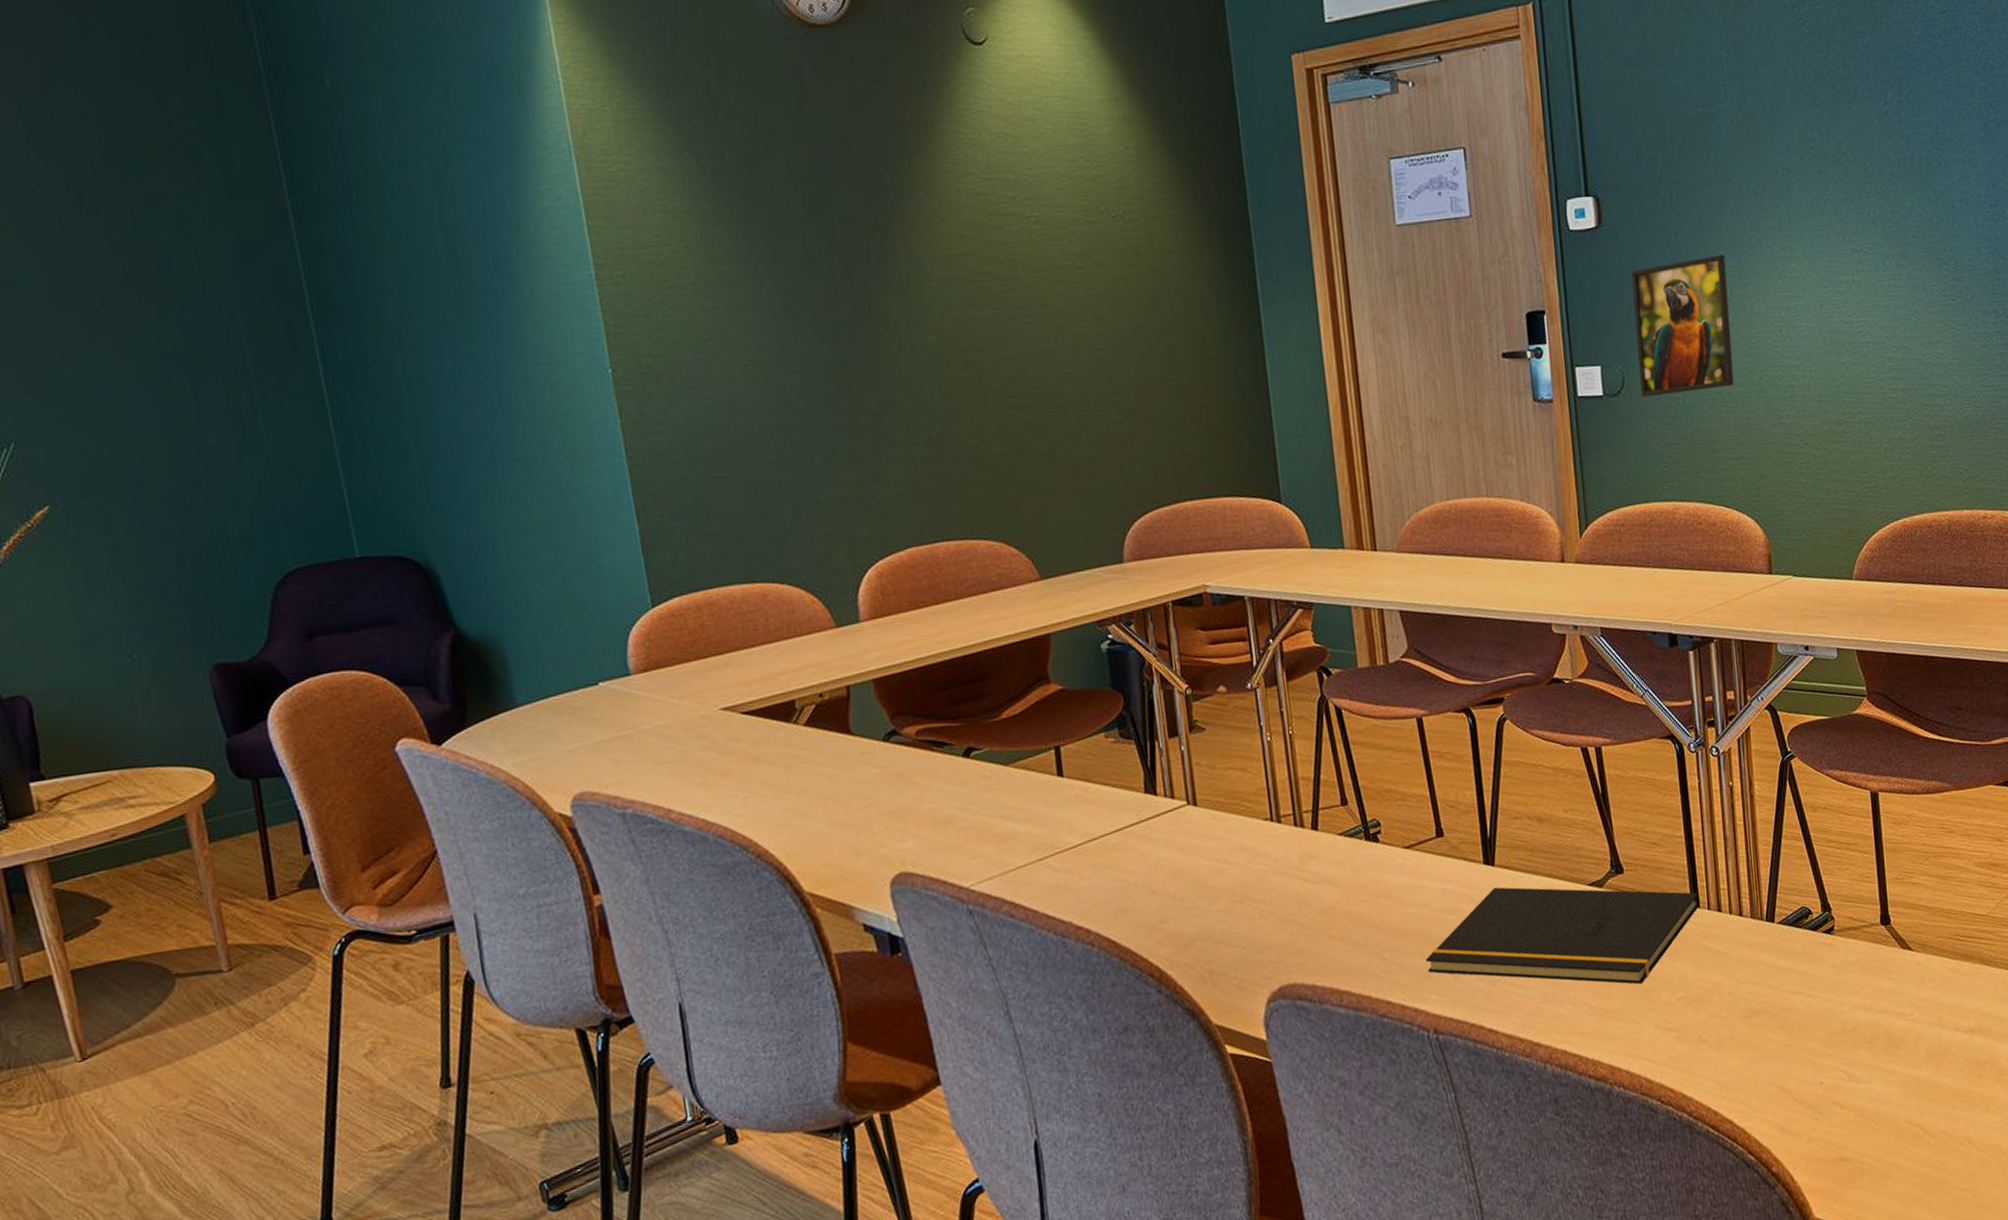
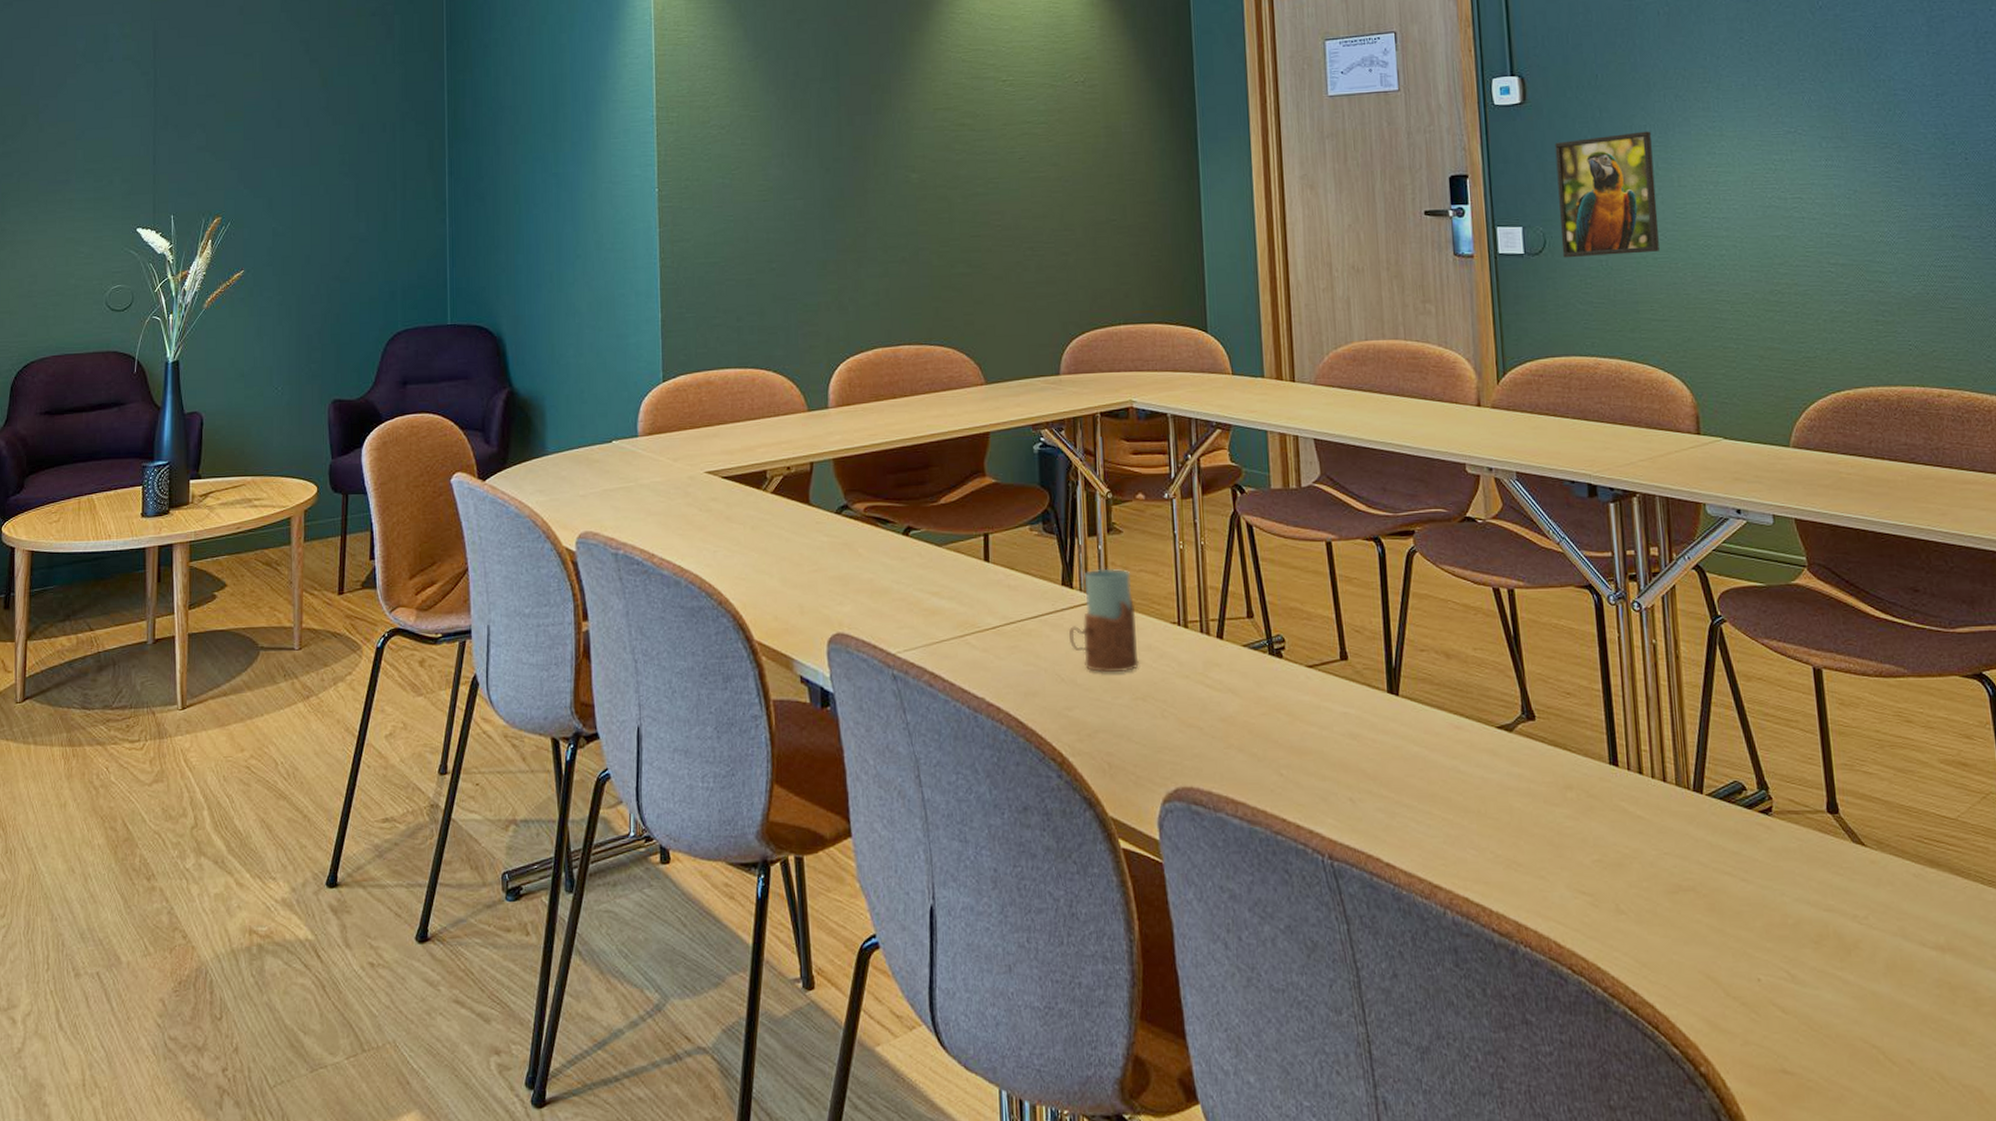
drinking glass: none [1155,768,1234,881] -> present [1068,568,1140,673]
notepad: present [1425,887,1701,985] -> none [1323,717,1620,839]

